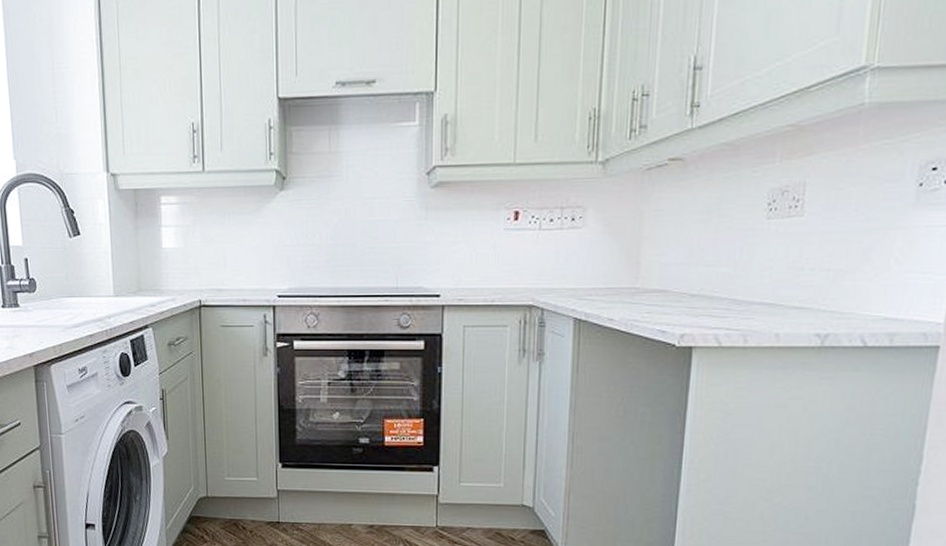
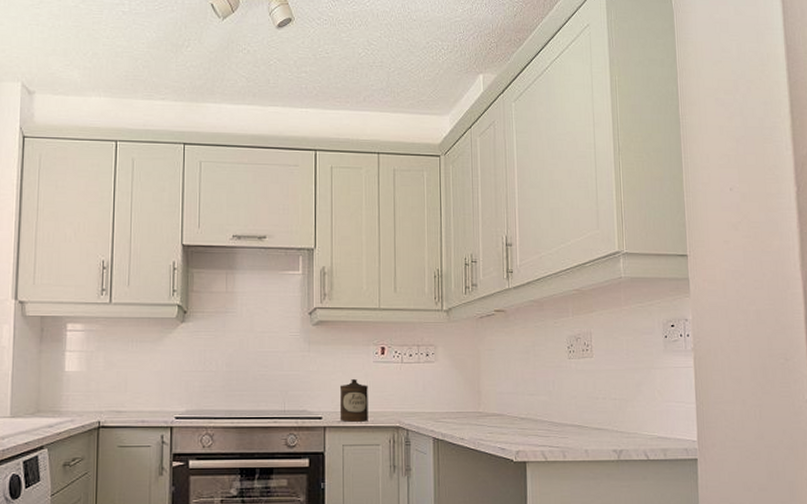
canister: none [461,249,496,300] -> present [339,378,368,422]

